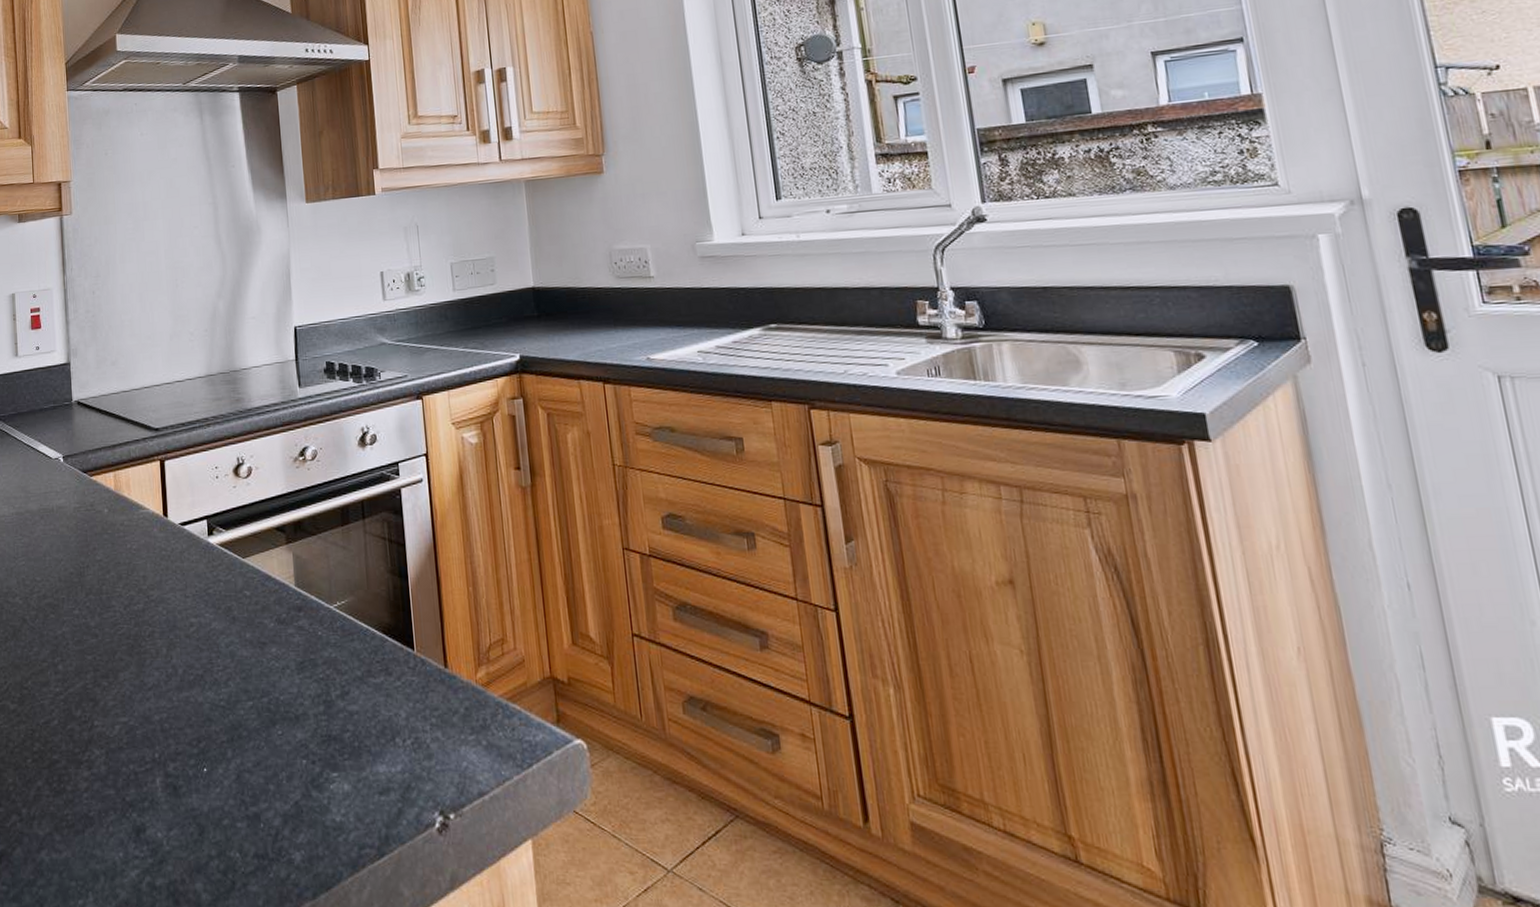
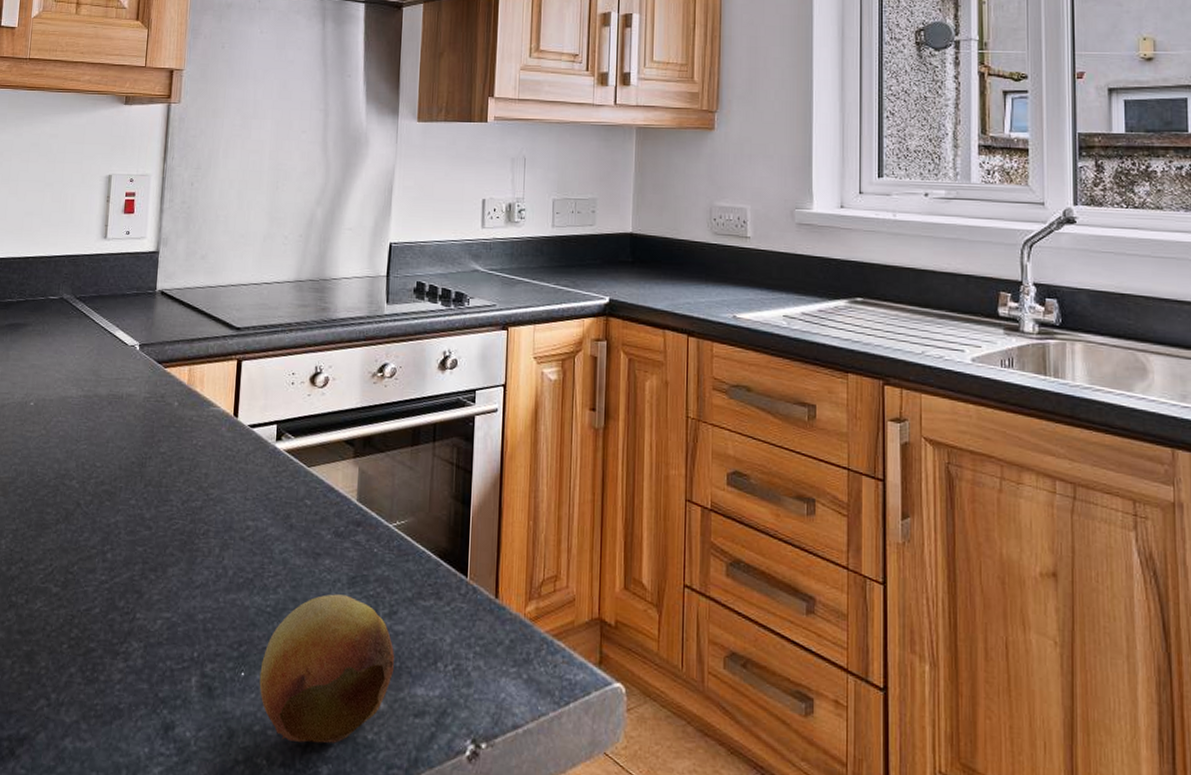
fruit: none [222,681,354,831] -> present [259,594,395,744]

